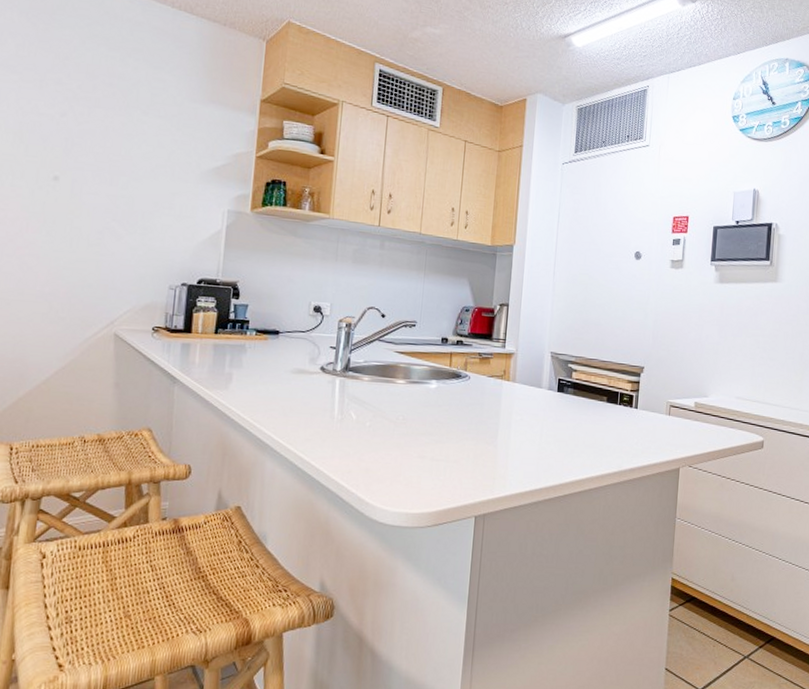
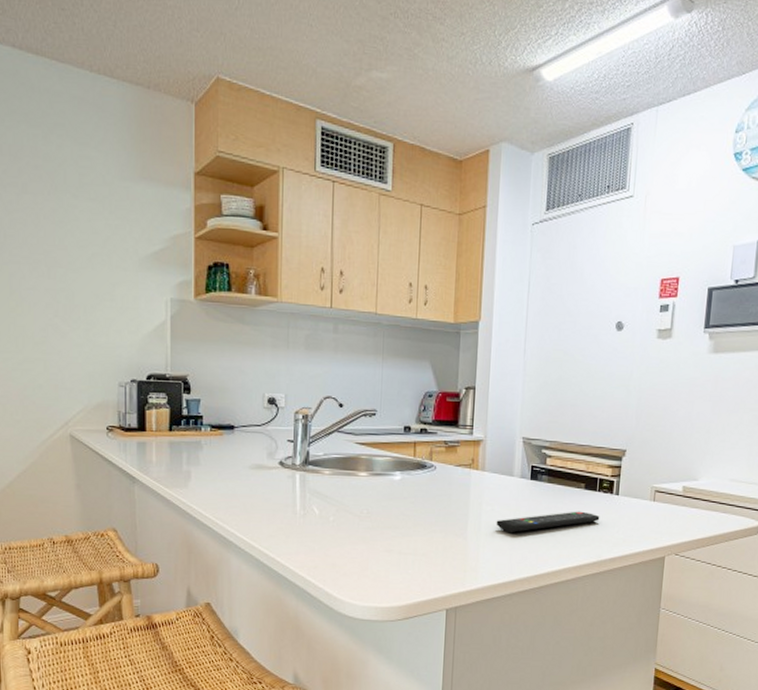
remote control: none [524,422,621,442] -> present [496,511,600,532]

